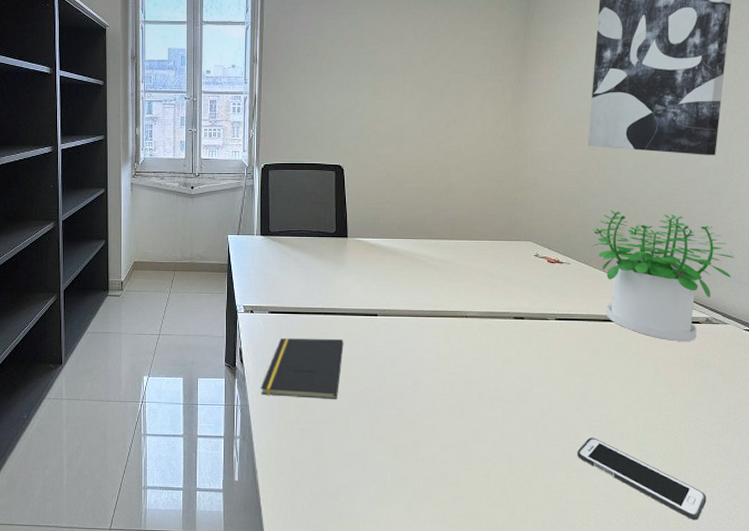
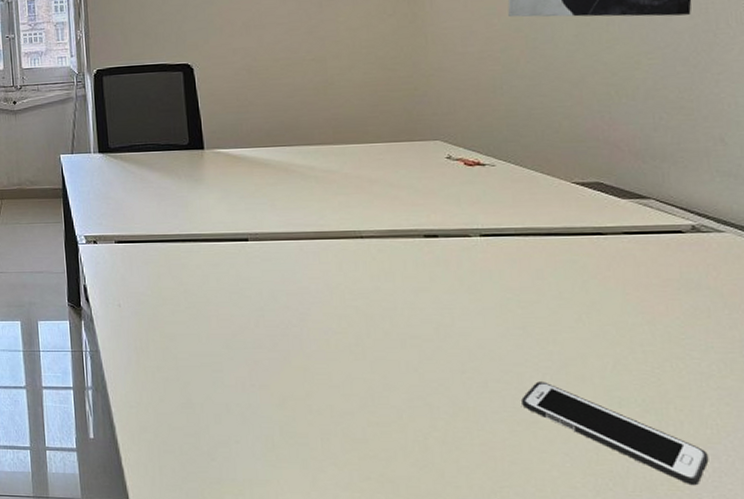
notepad: present [260,337,344,400] -> none [112,269,209,343]
potted plant: present [592,210,734,341] -> none [522,94,727,257]

